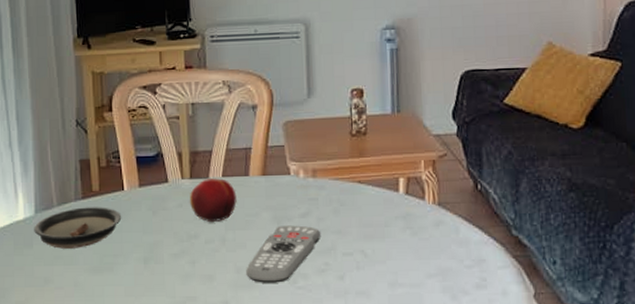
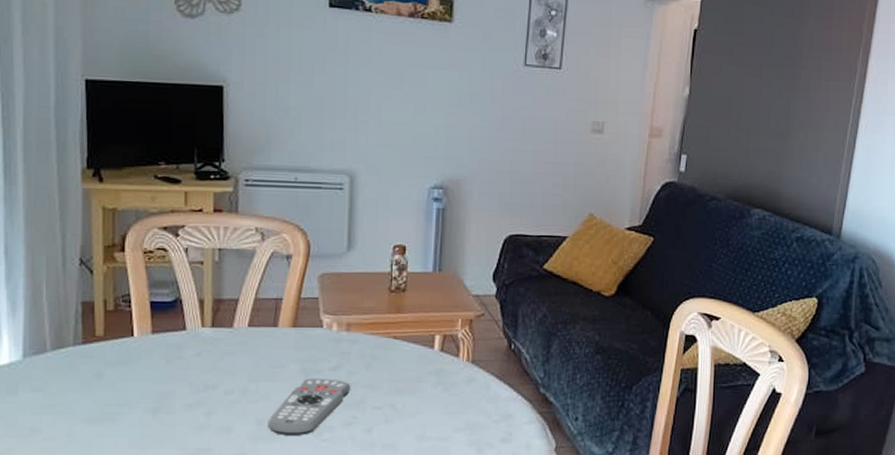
saucer: present [34,207,122,249] -> none [20,353,129,397]
fruit: present [189,178,237,223] -> none [209,328,263,374]

